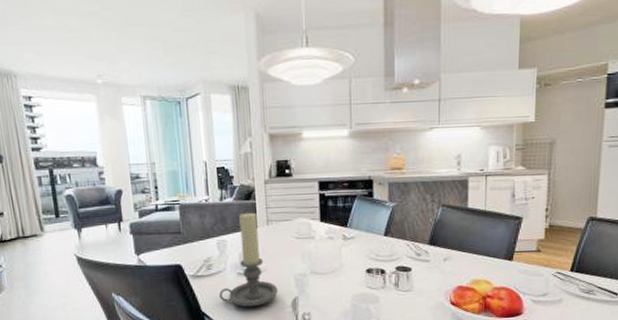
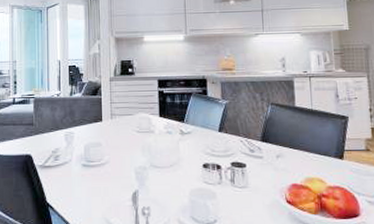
candle holder: present [219,212,278,307] -> none [64,106,120,199]

